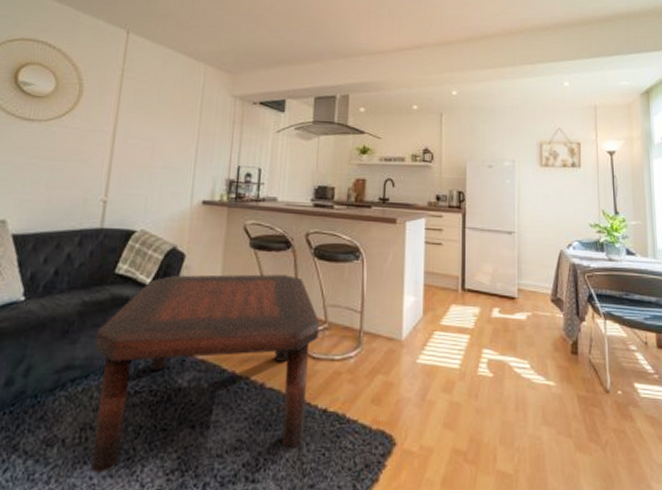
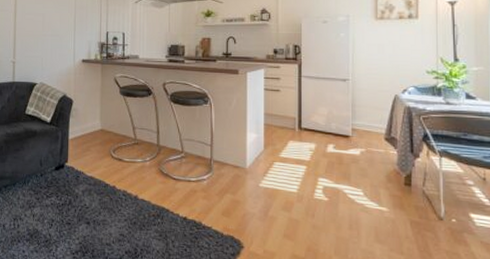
coffee table: present [91,274,320,473] -> none [17,115,178,249]

